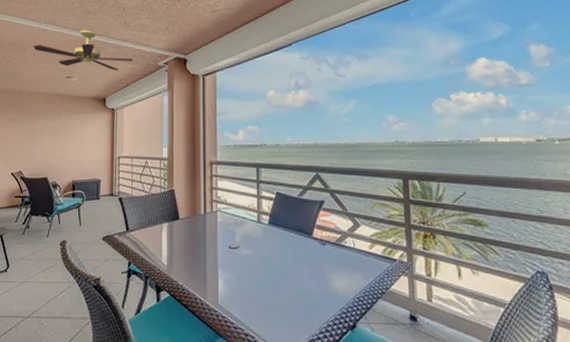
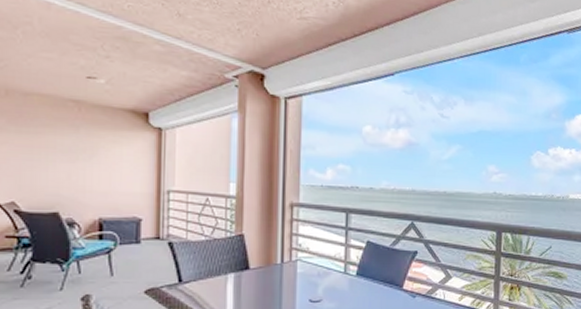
ceiling fan: present [33,30,133,71] -> none [28,12,190,78]

